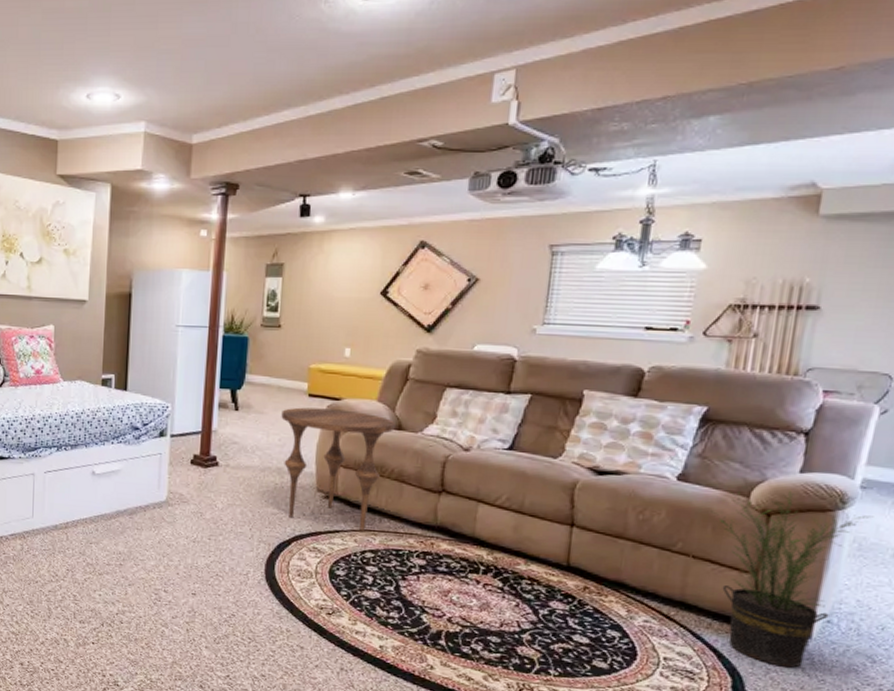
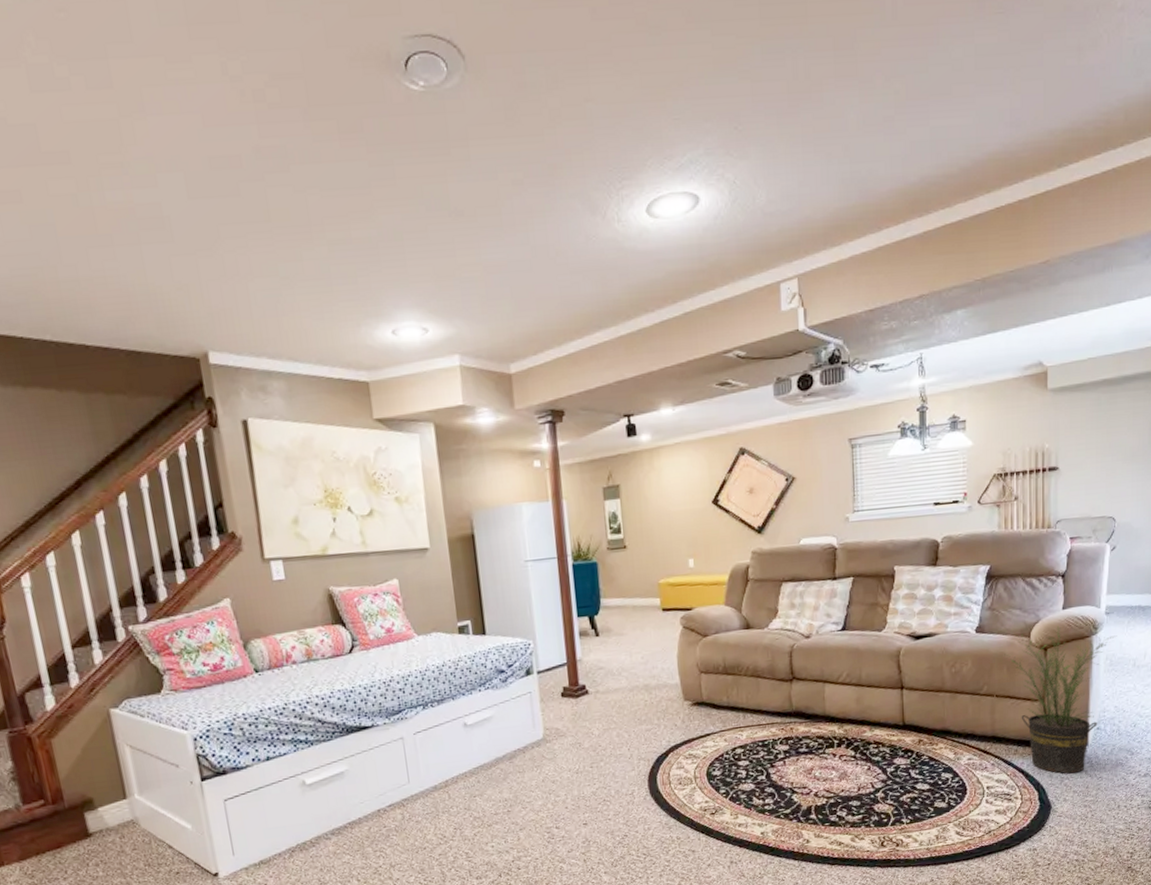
side table: present [281,407,395,531] -> none [640,618,744,731]

